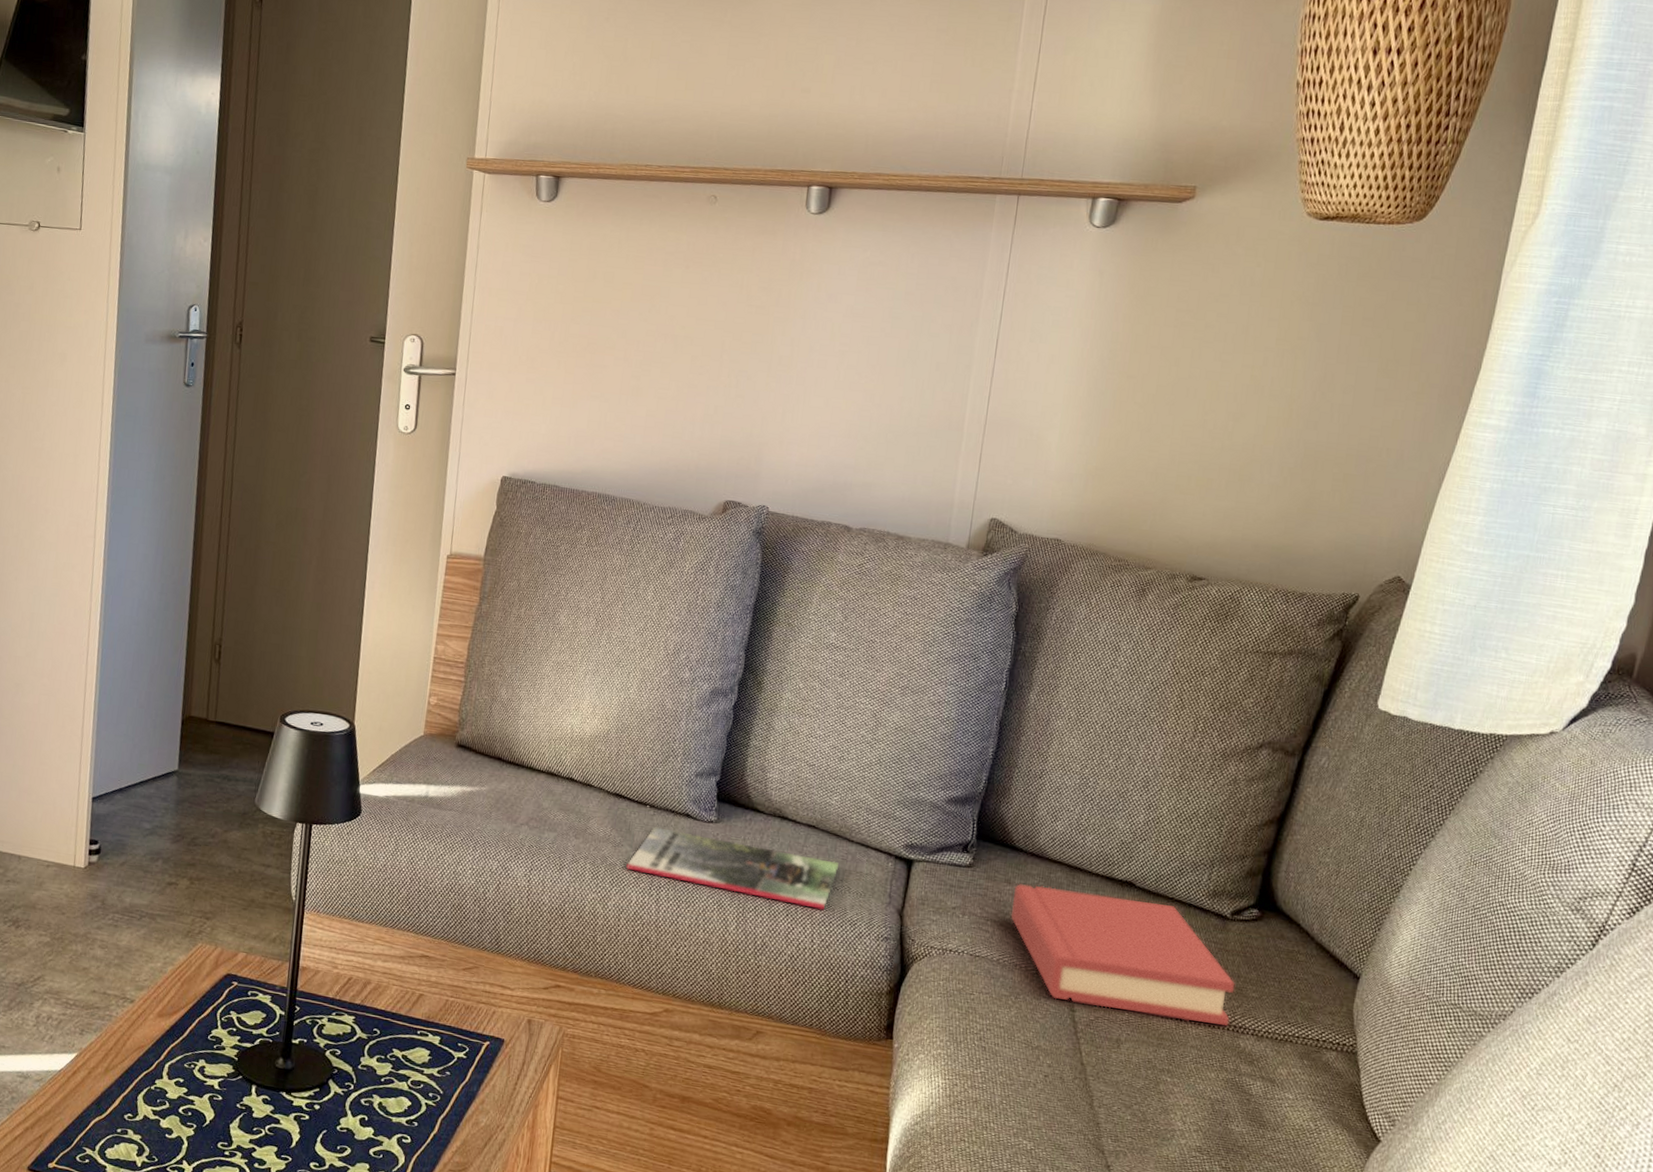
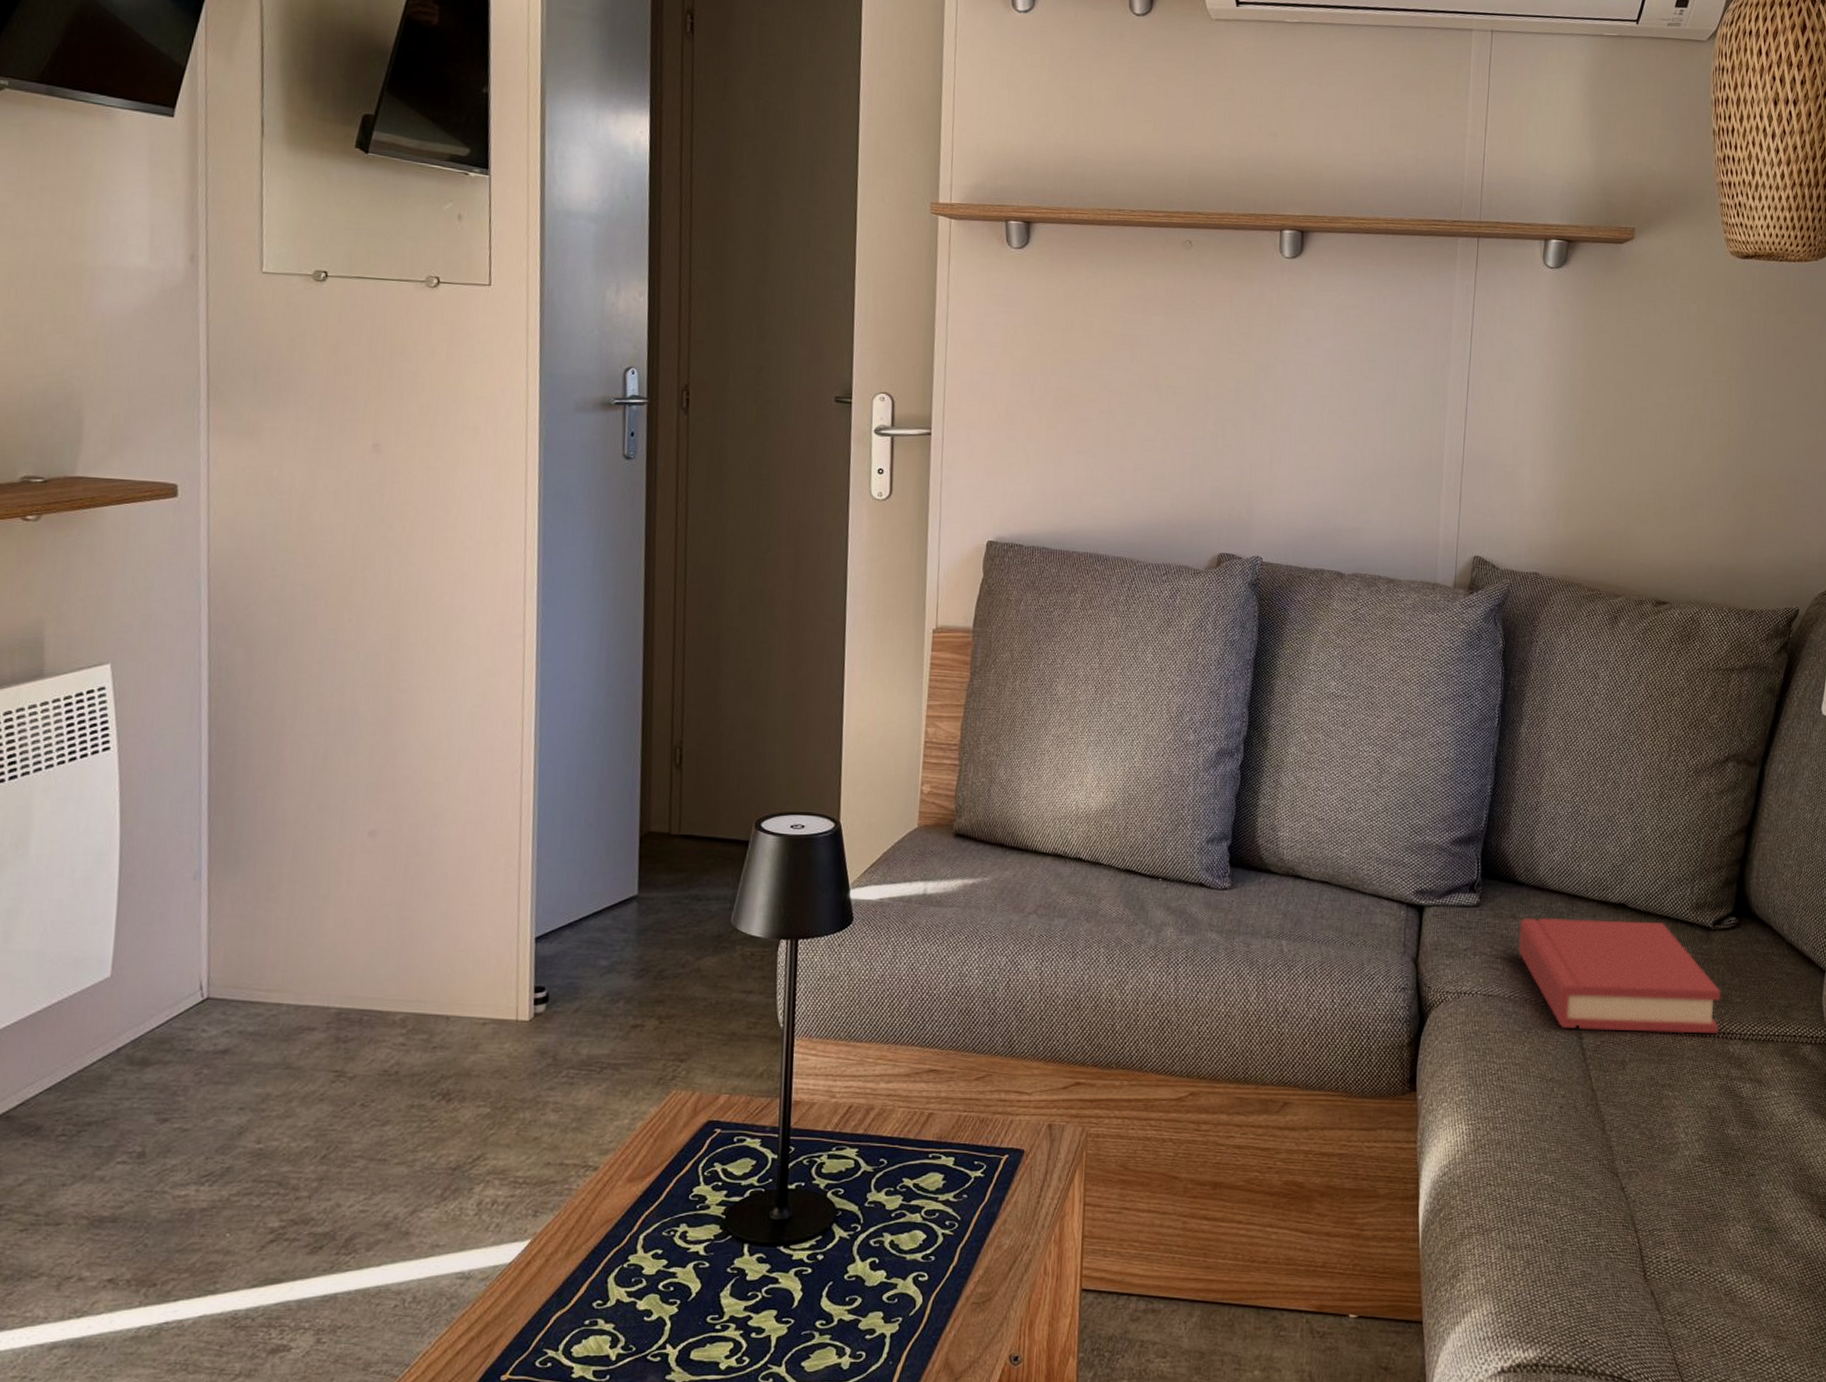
magazine: present [626,827,839,910] -> none [1142,900,1353,967]

